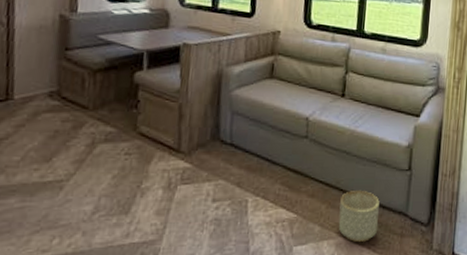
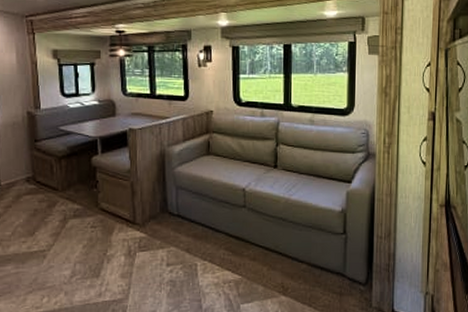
planter: present [338,191,380,242] -> none [280,254,318,300]

